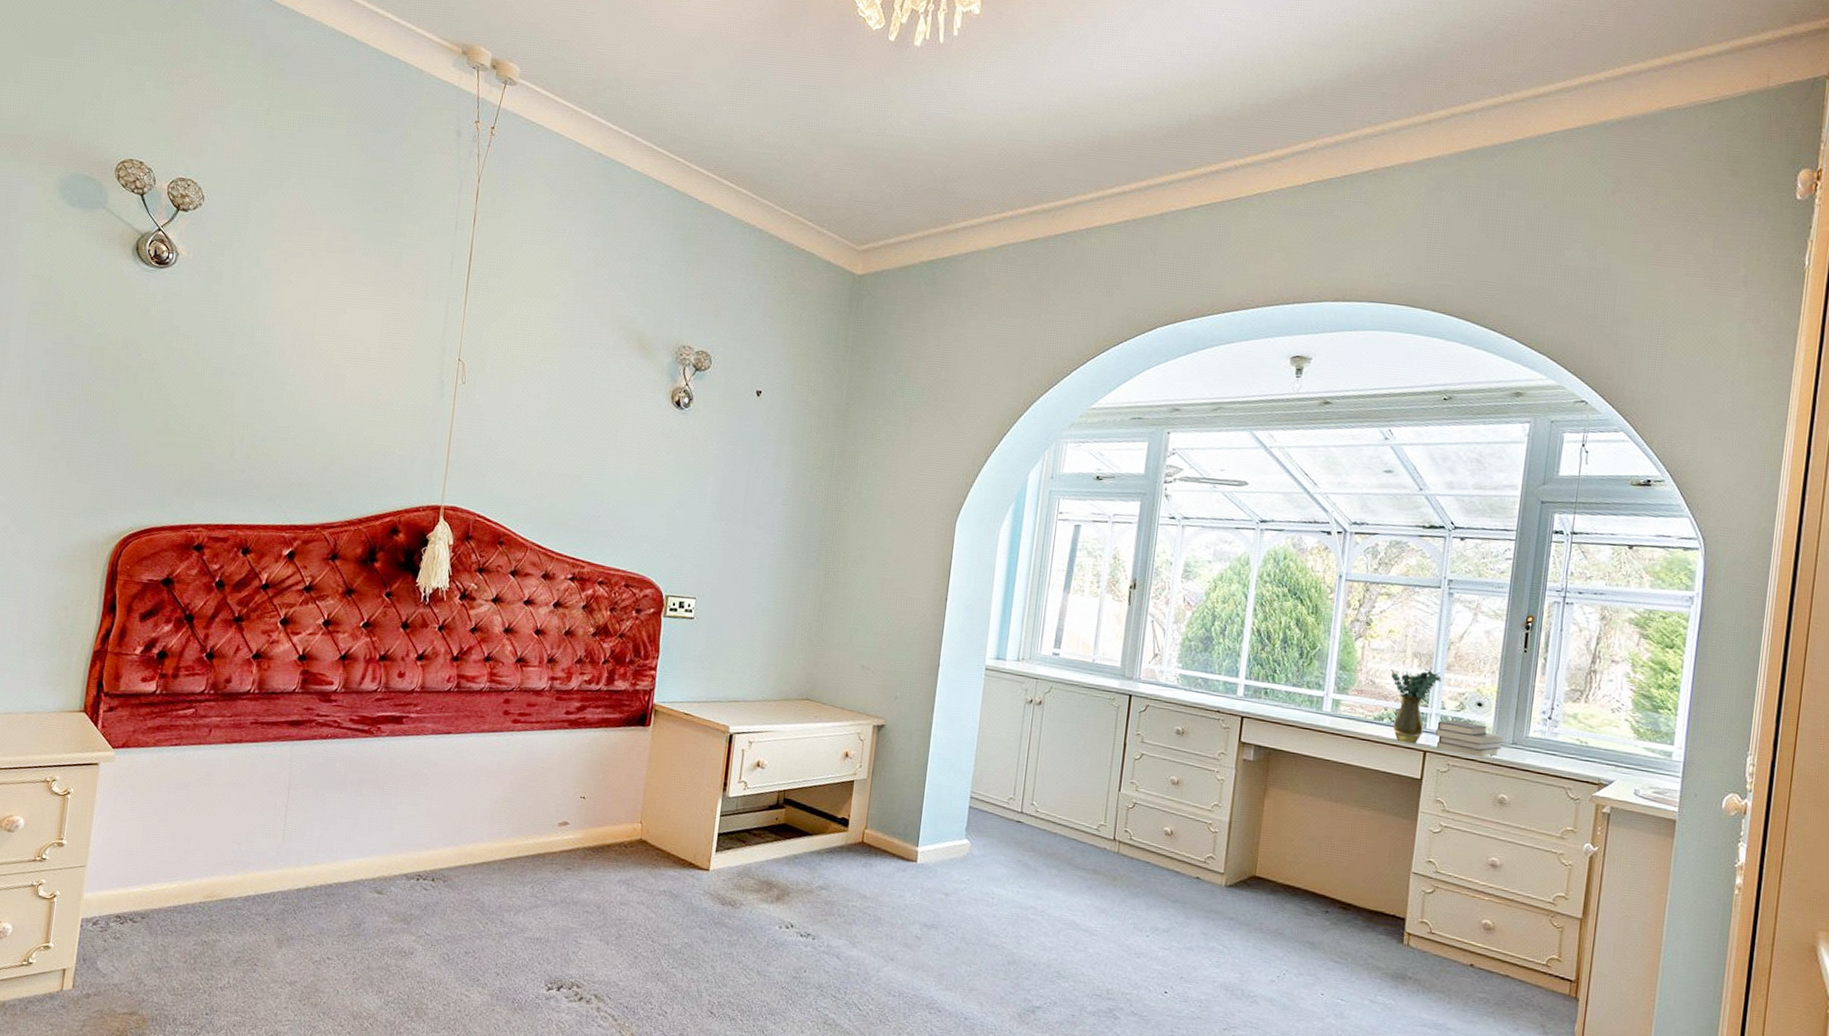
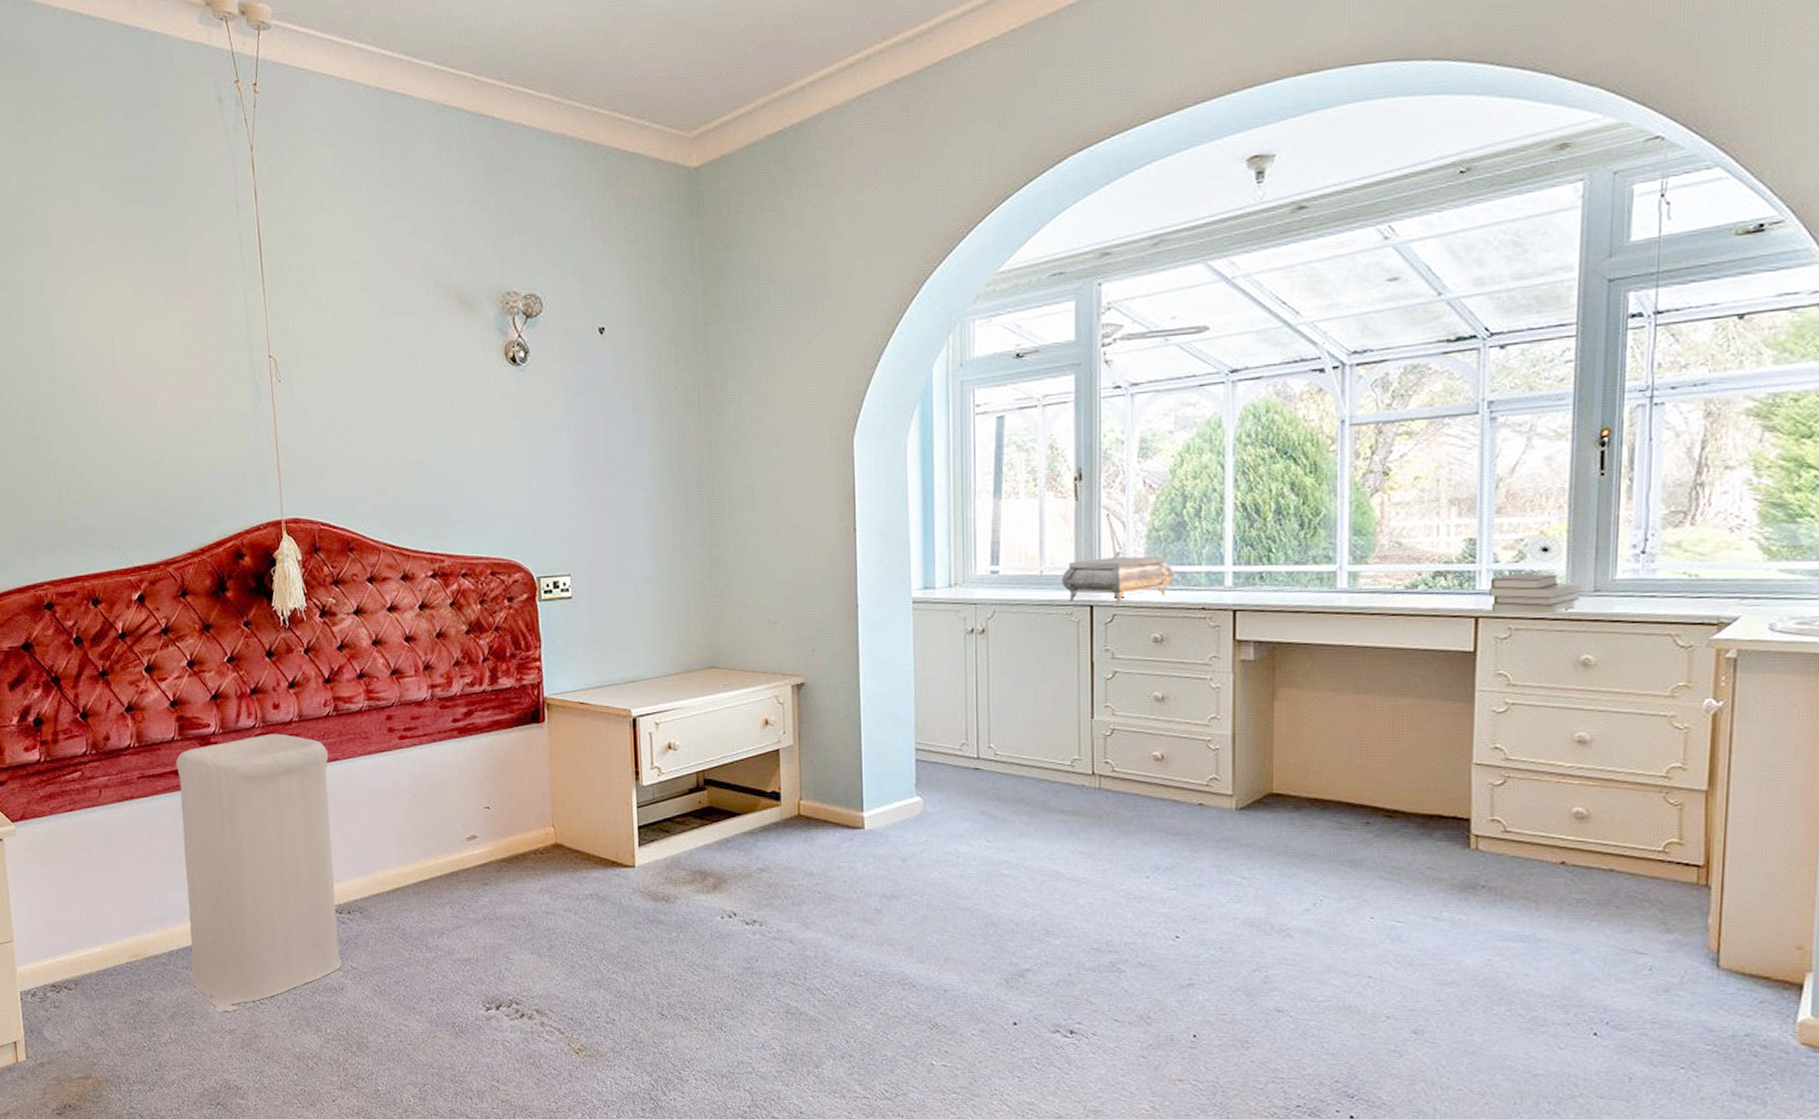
laundry basket: none [260,699,443,964] -> present [175,733,342,1012]
jewelry box: none [1108,655,1199,697] -> present [1061,556,1173,605]
vase: present [1391,667,1441,744] -> none [1421,514,1490,611]

